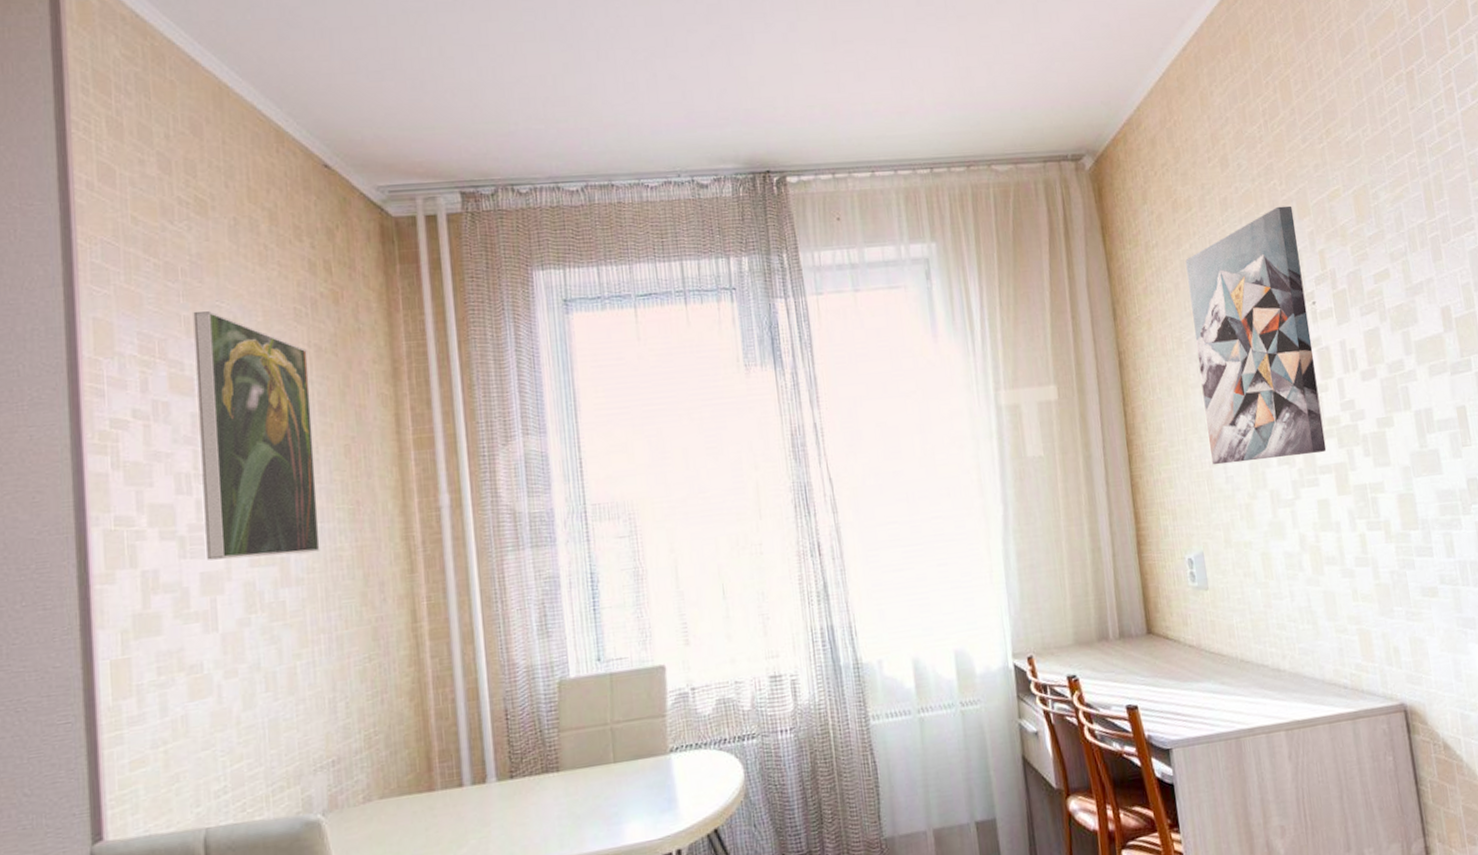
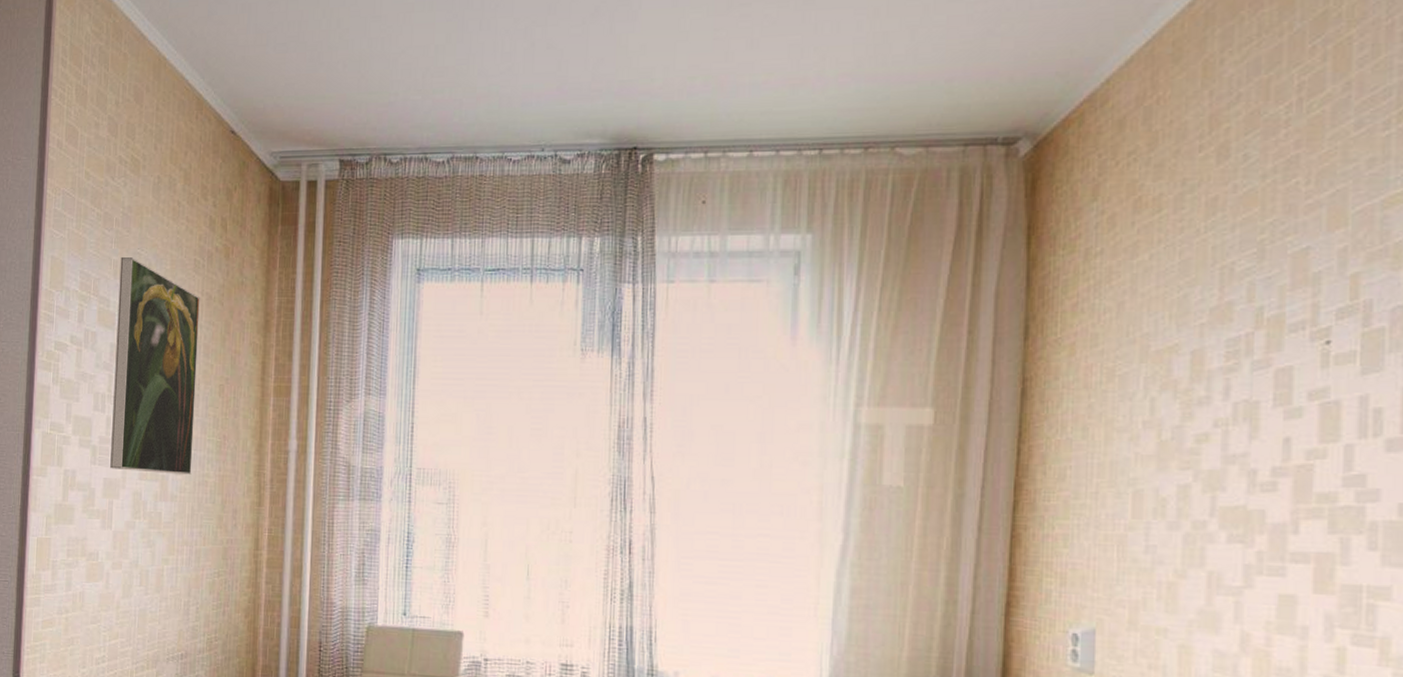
wall art: present [1185,205,1327,465] -> none [1128,212,1320,536]

